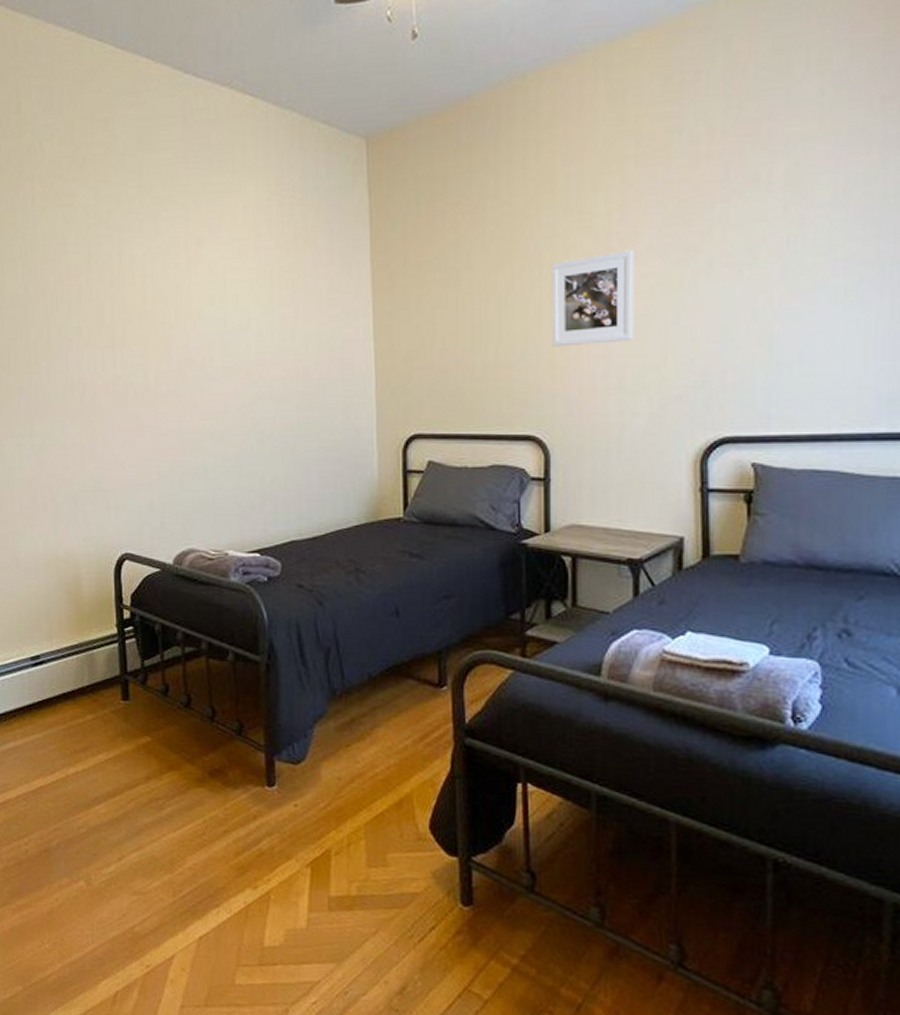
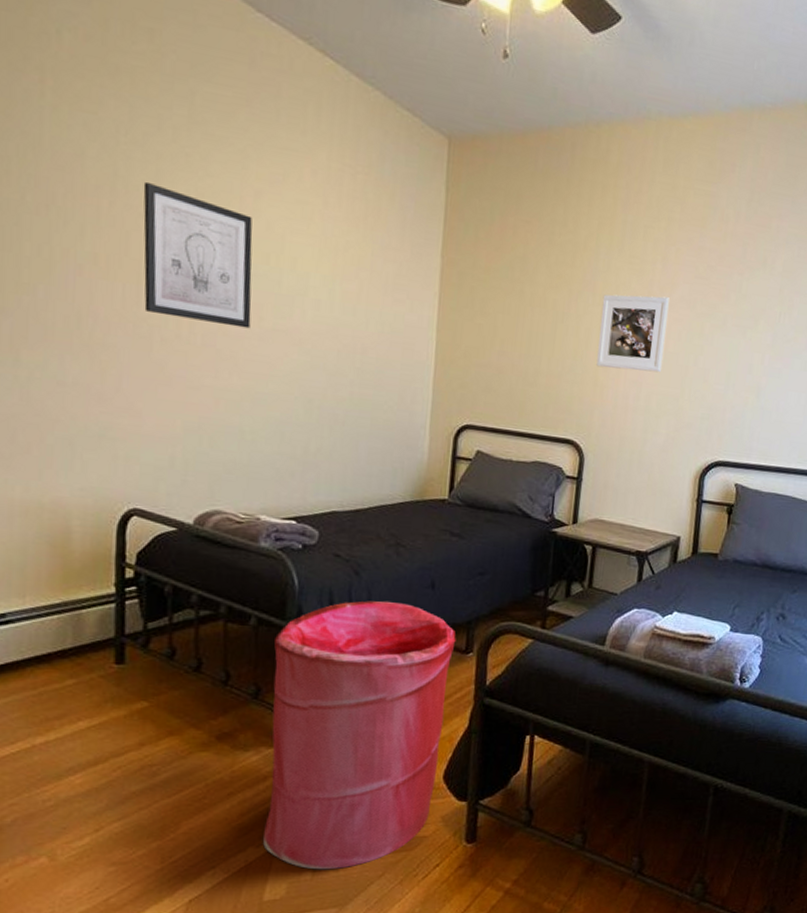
wall art: none [110,253,204,371] -> present [143,181,253,329]
laundry hamper: none [251,632,427,921] -> present [262,601,456,870]

